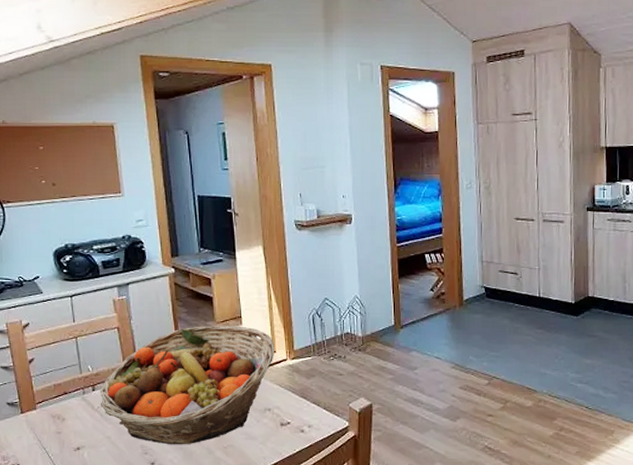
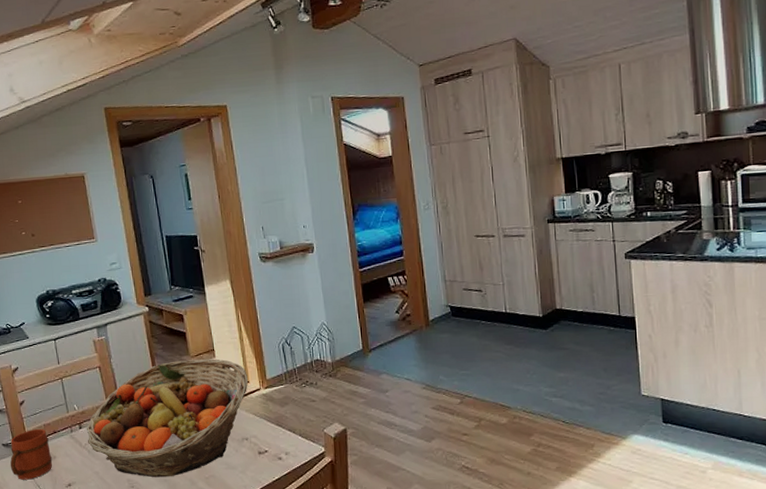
mug: none [14,389,61,441] -> present [10,429,52,480]

